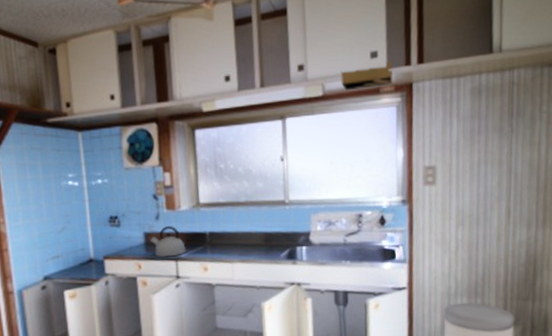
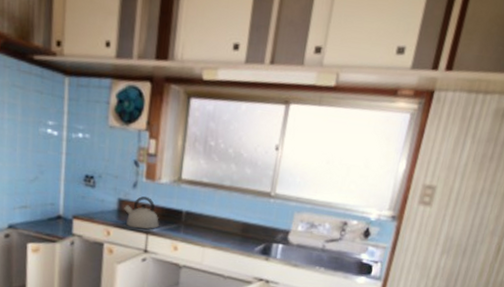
box: present [340,62,394,91] -> none [358,61,418,89]

